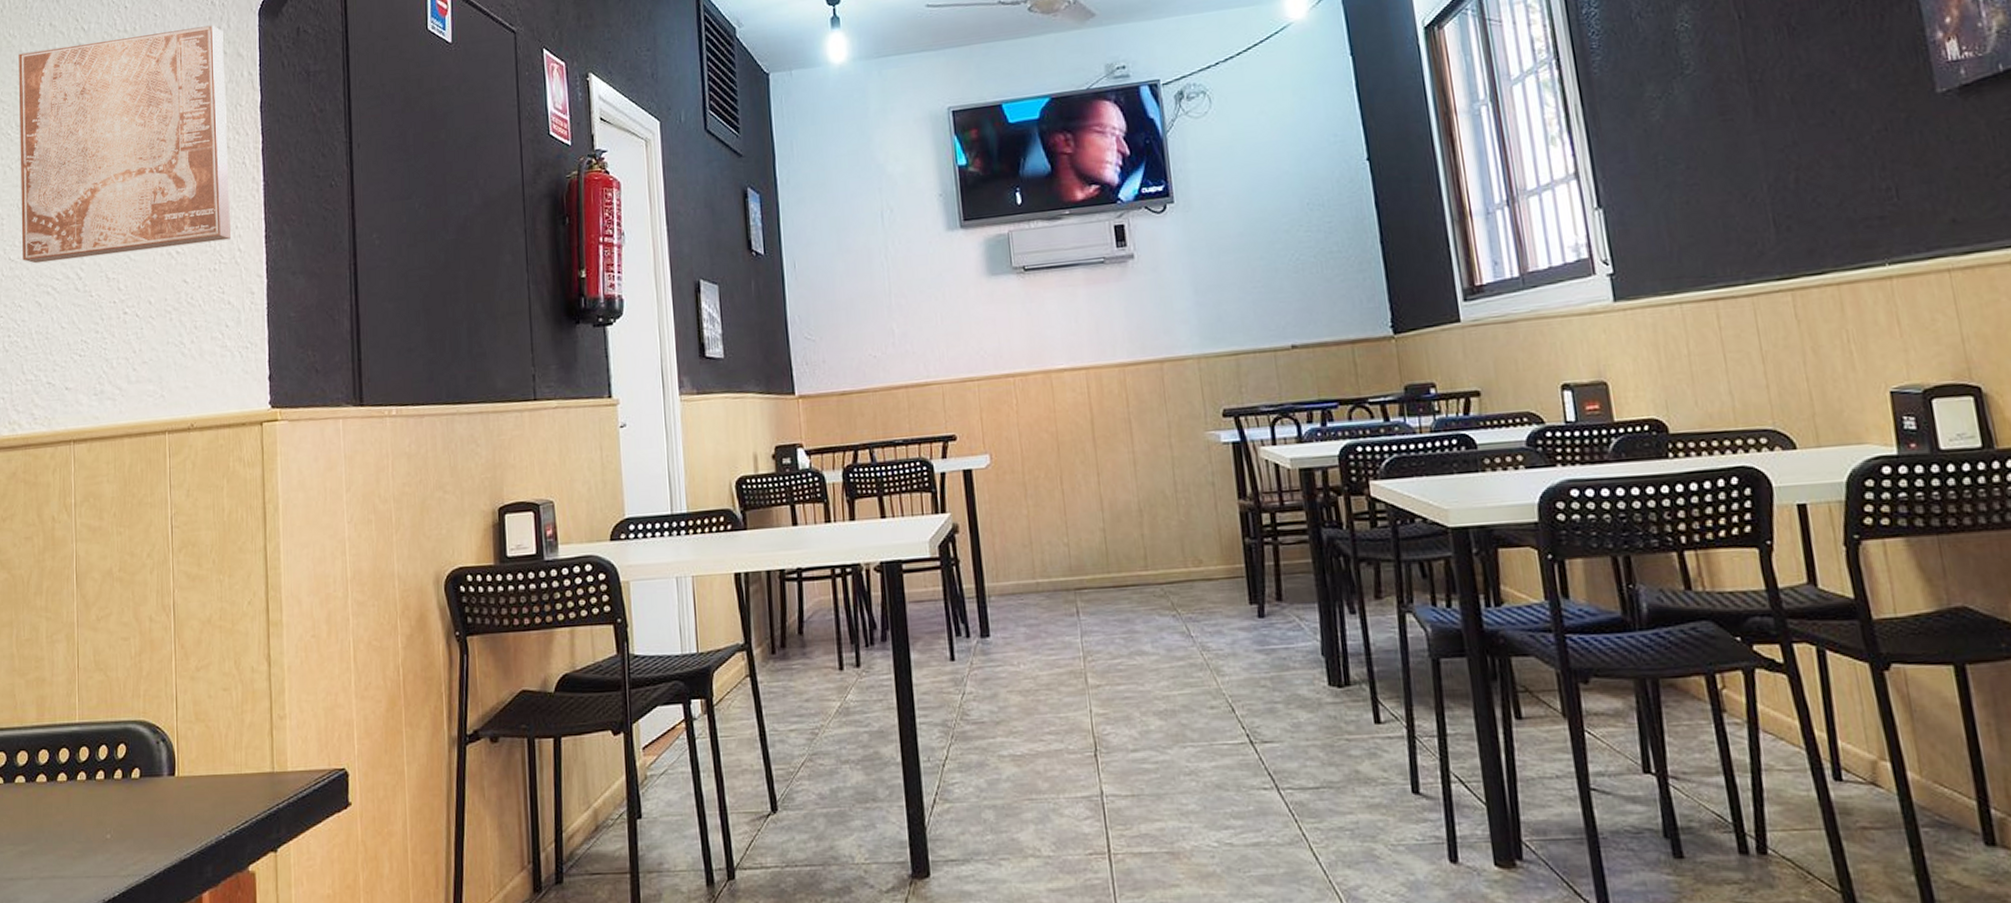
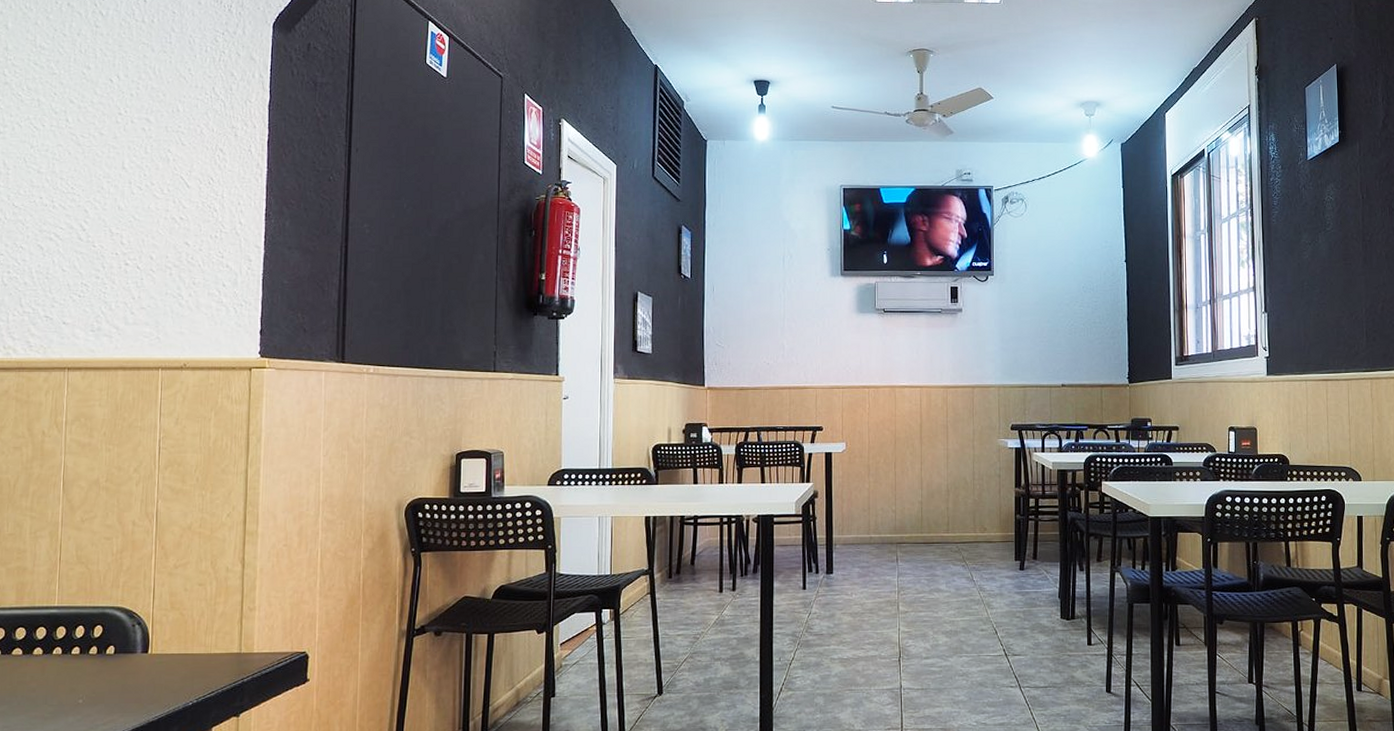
wall art: present [18,25,231,264] -> none [26,25,238,213]

